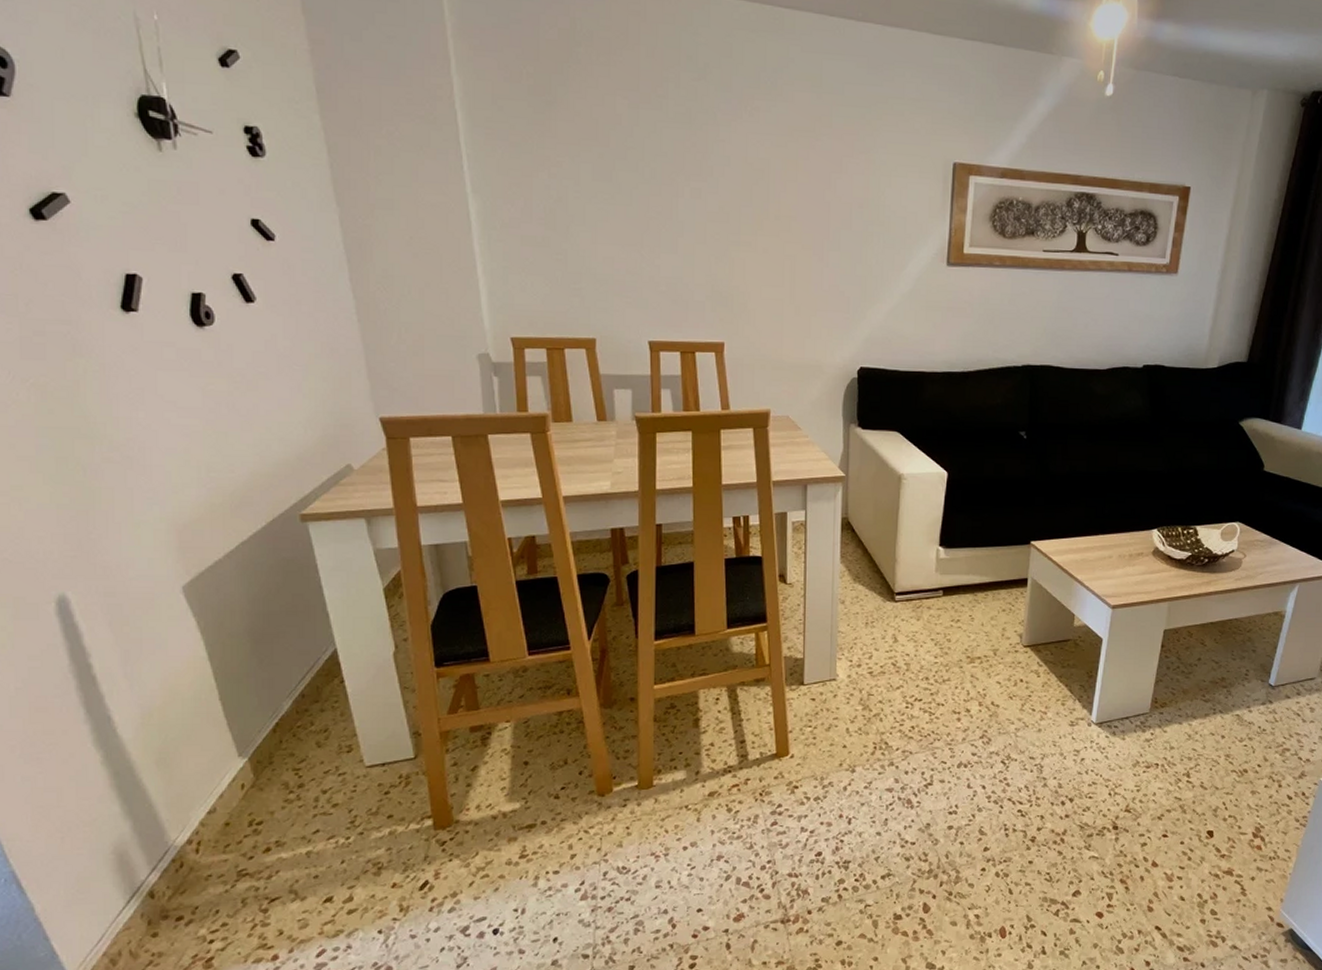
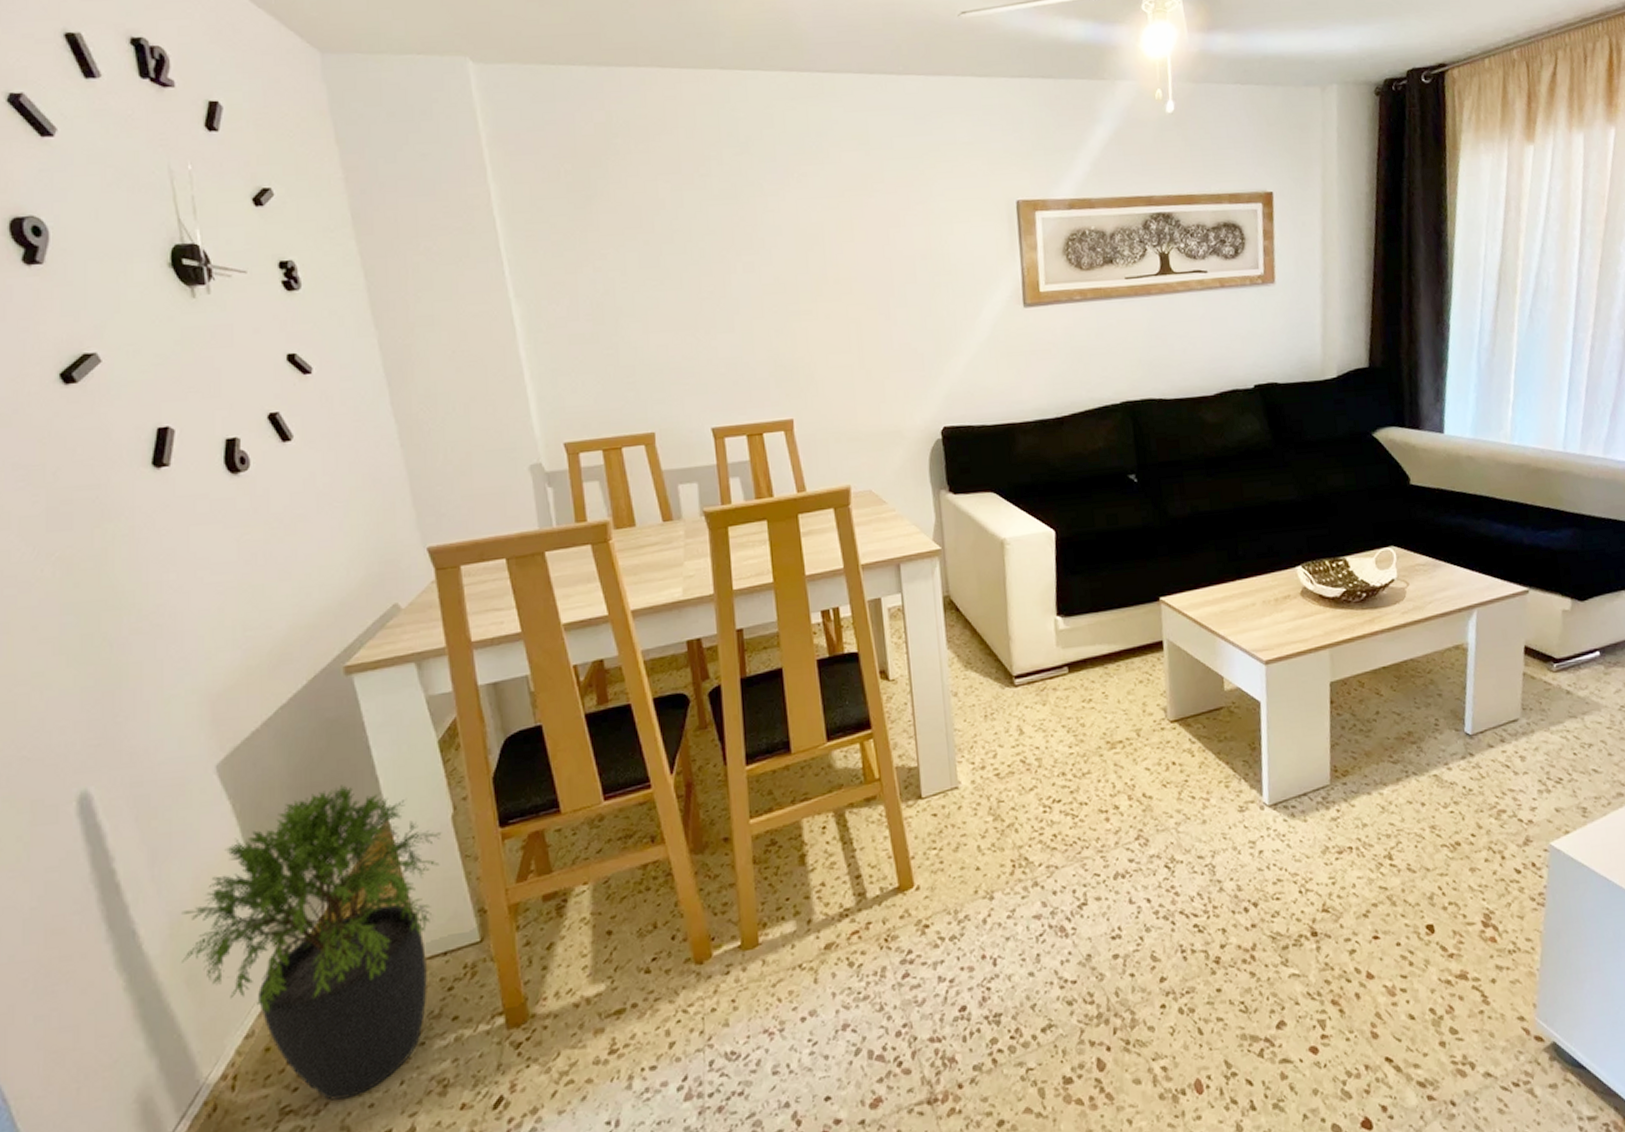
potted plant: none [152,616,384,869] -> present [181,785,442,1101]

